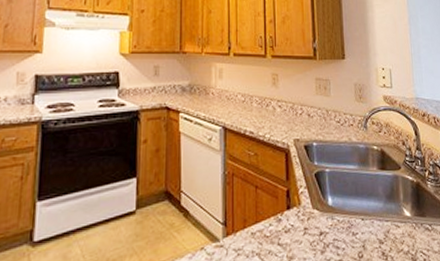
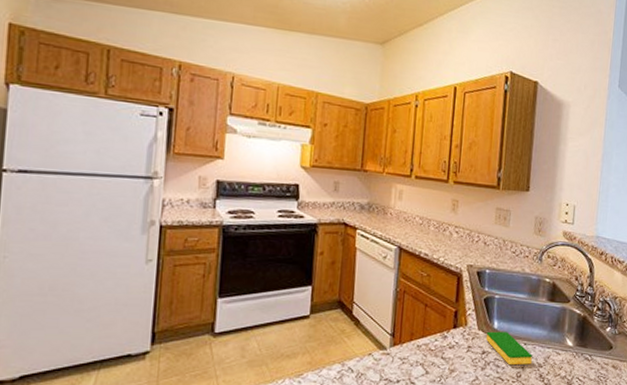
dish sponge: none [321,207,372,245] -> present [485,331,532,365]

